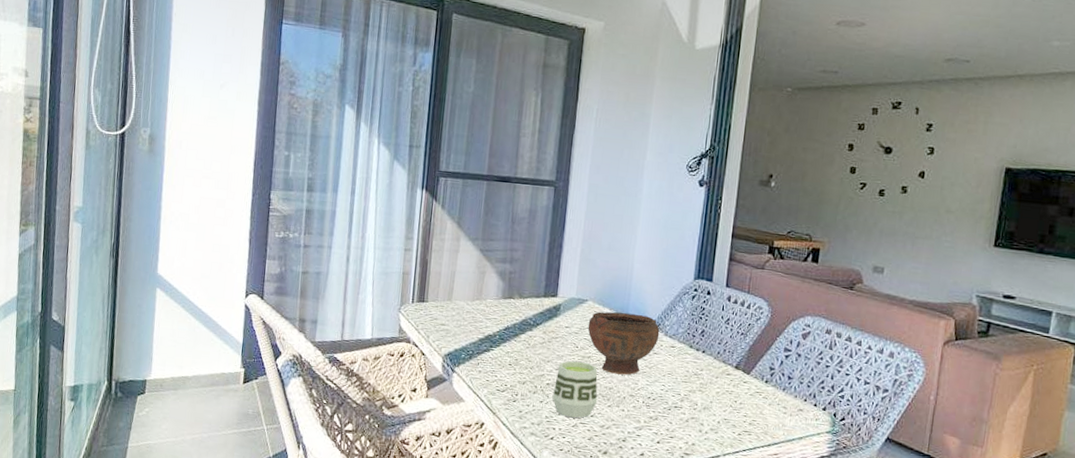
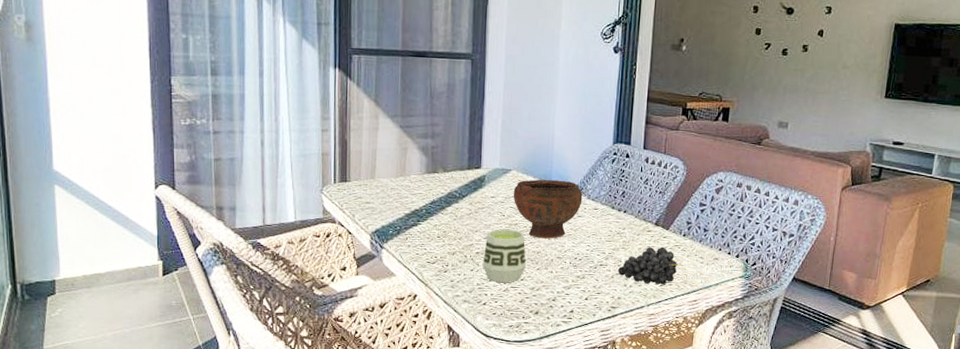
fruit: none [693,391,760,434] -> present [617,247,679,285]

